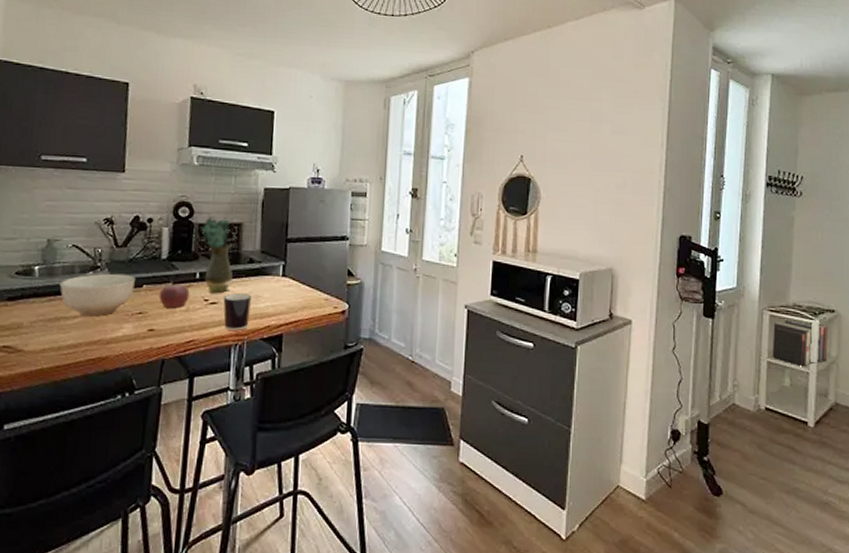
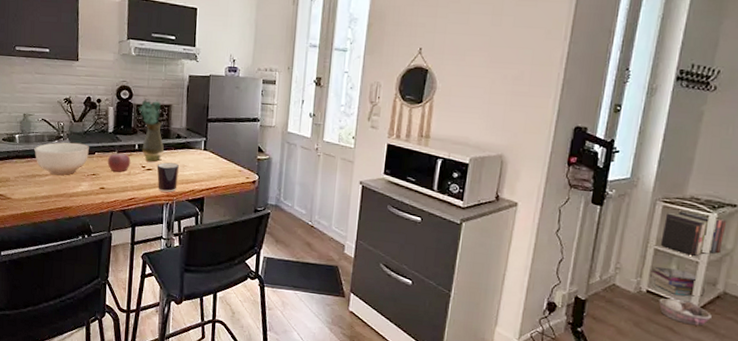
books: none [767,380,818,411] -> present [650,266,705,297]
decorative basket: none [778,415,828,442] -> present [659,298,712,326]

